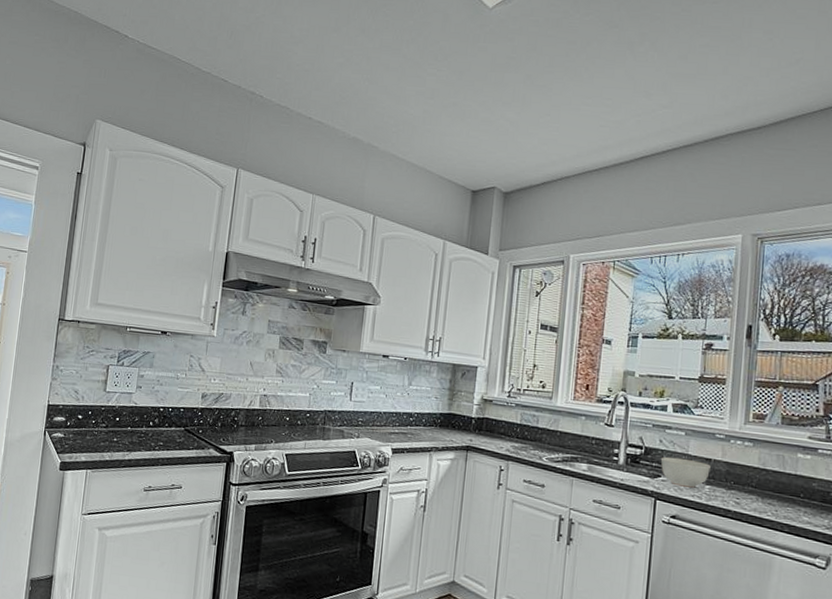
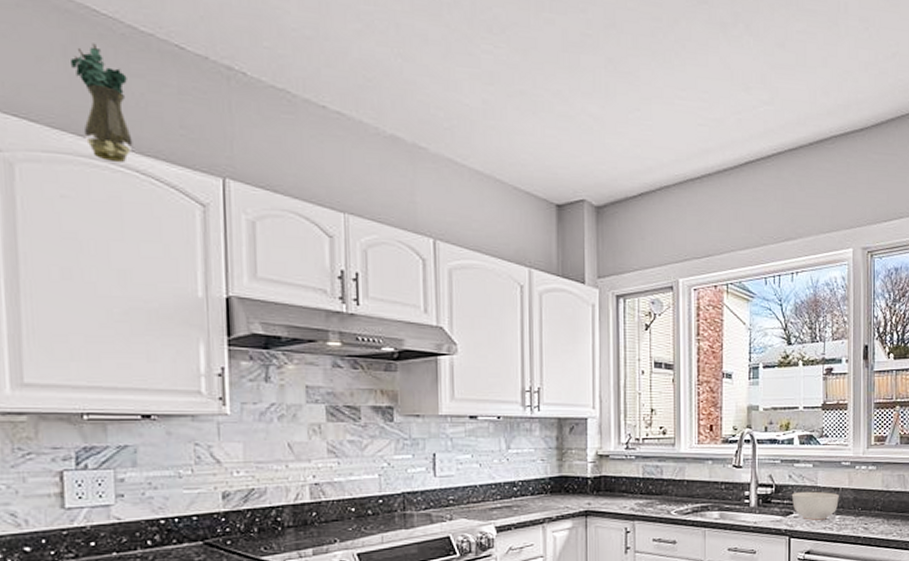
vase: none [159,80,190,158] -> present [69,43,133,163]

